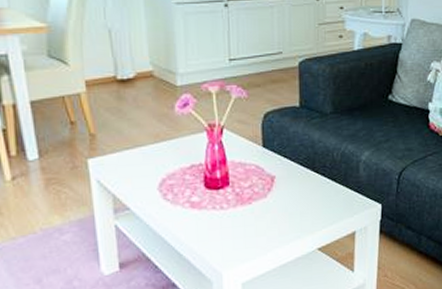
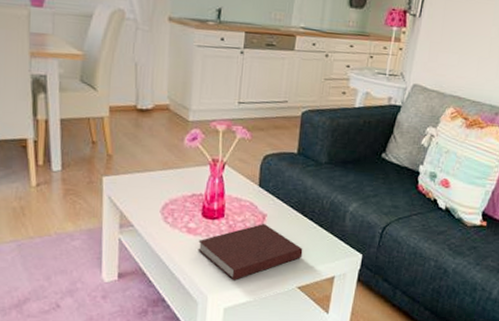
notebook: none [204,185,319,252] -> present [198,223,303,281]

